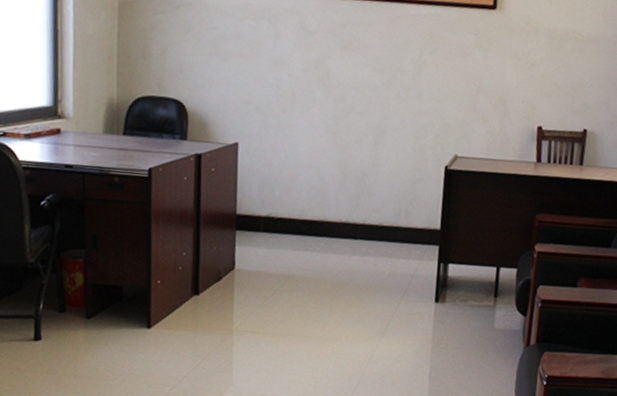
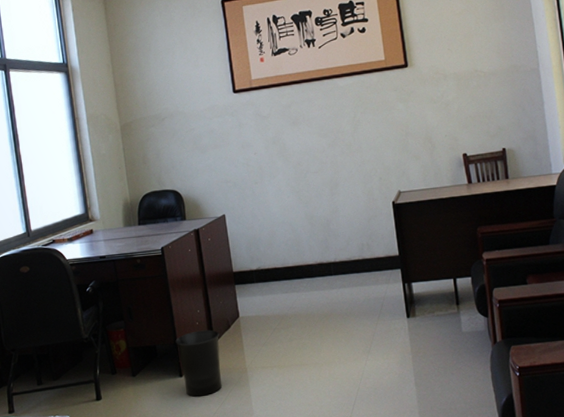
waste bin: none [148,277,207,355] -> present [175,329,222,397]

